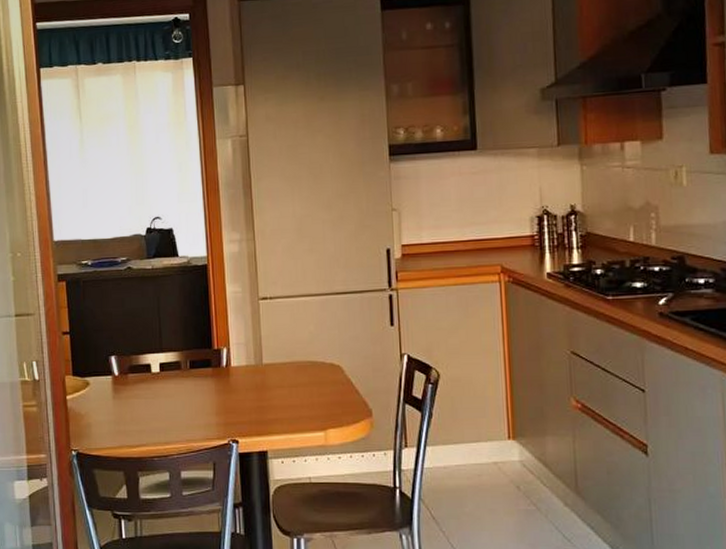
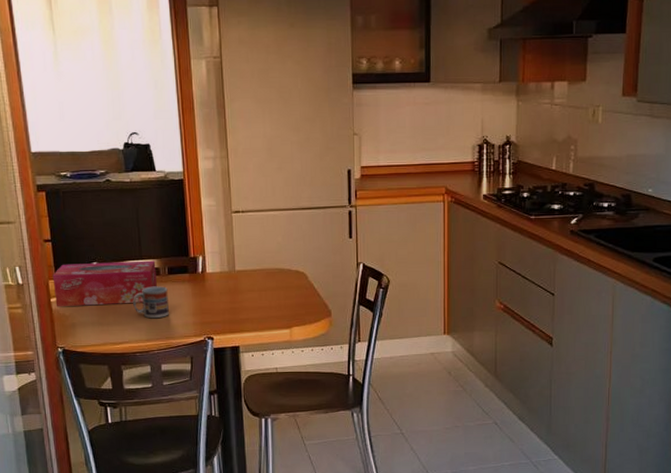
tissue box: none [69,353,178,405] -> present [52,260,157,307]
cup: none [152,382,190,419] -> present [133,286,169,319]

